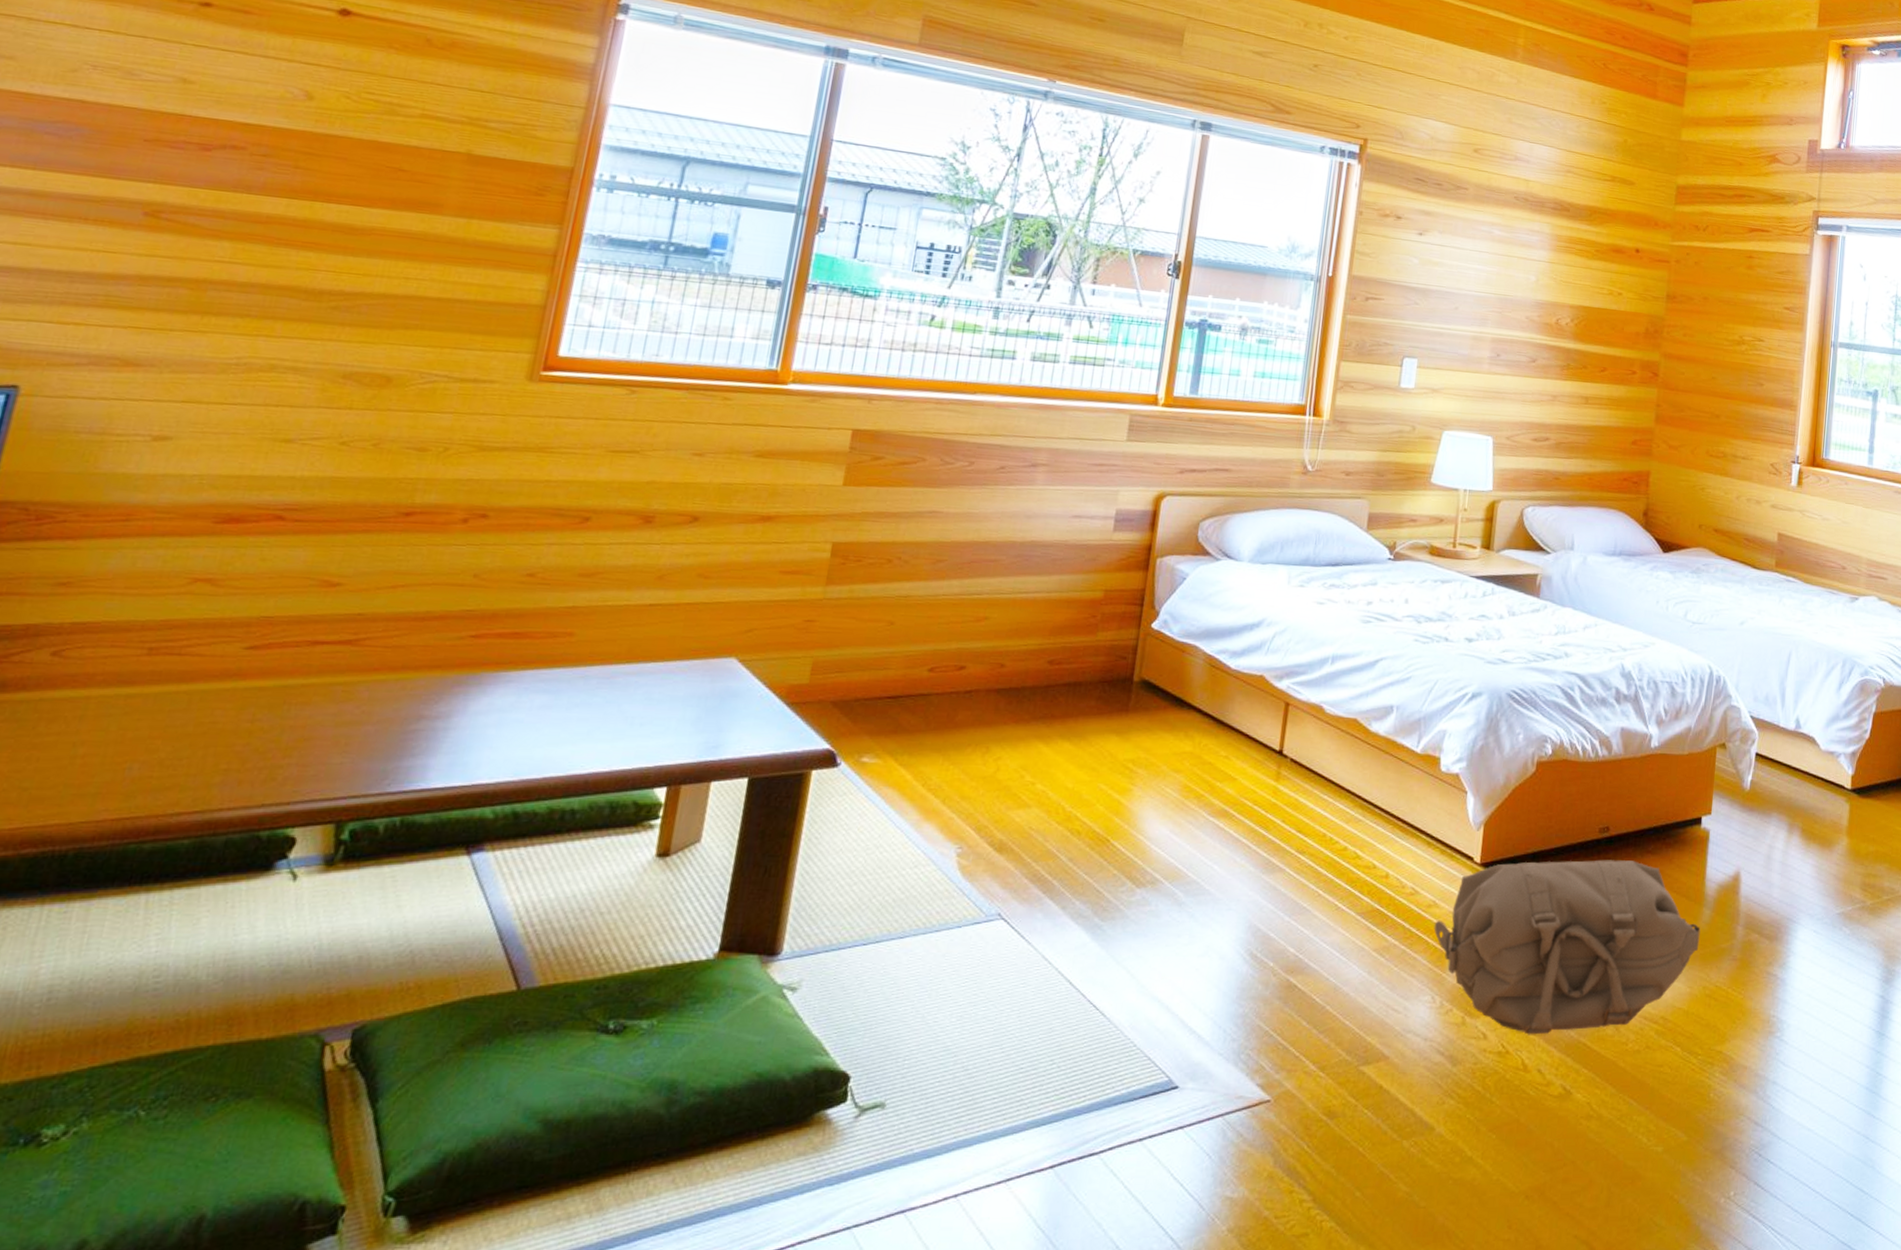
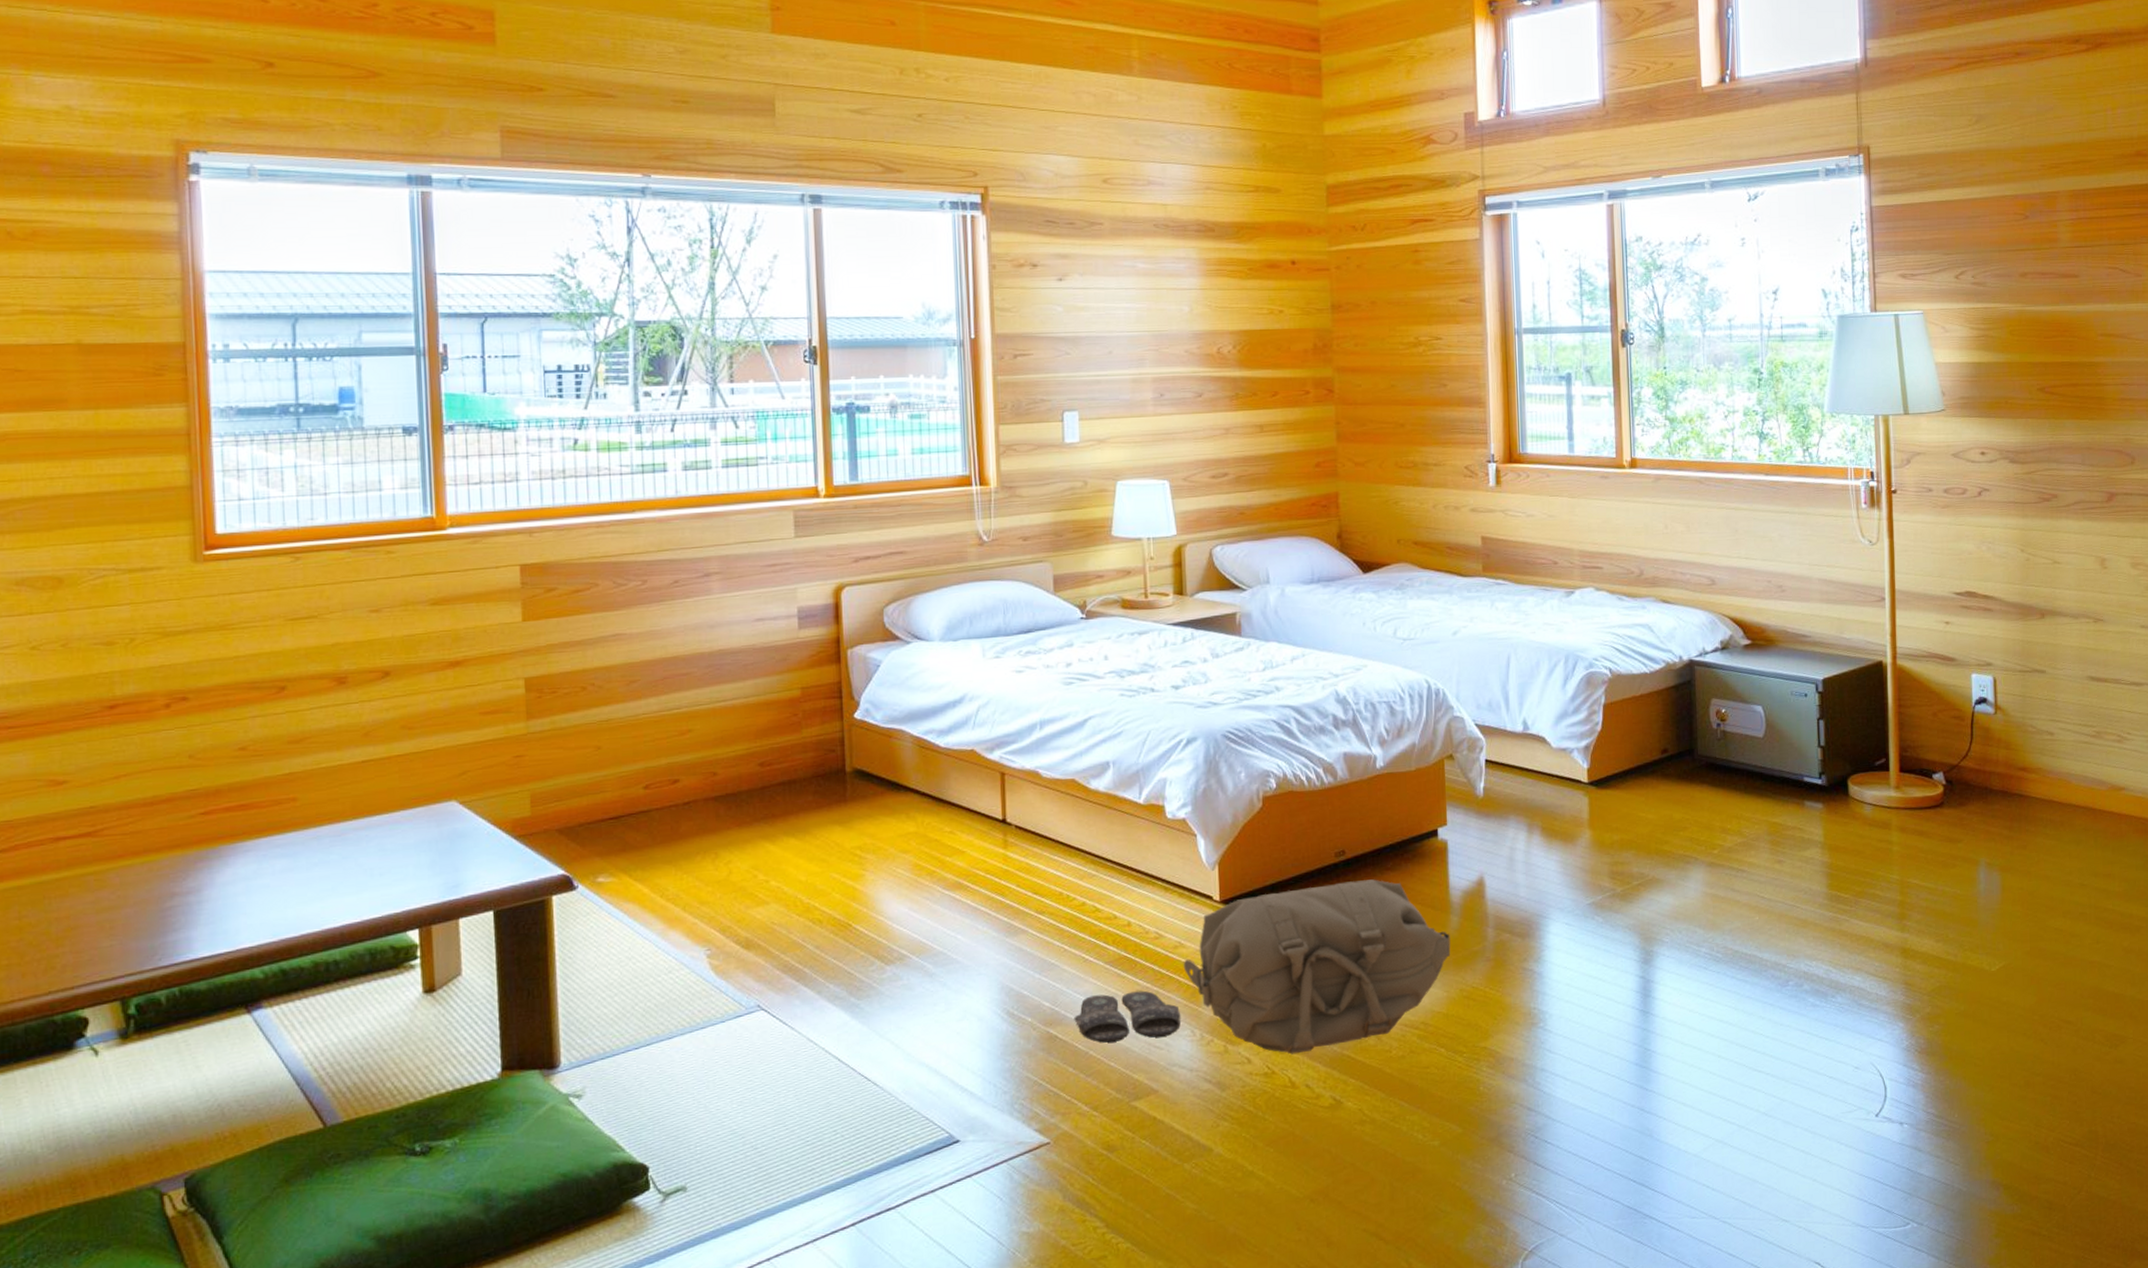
slippers: none [1316,947,1424,999] -> present [1074,990,1180,1043]

